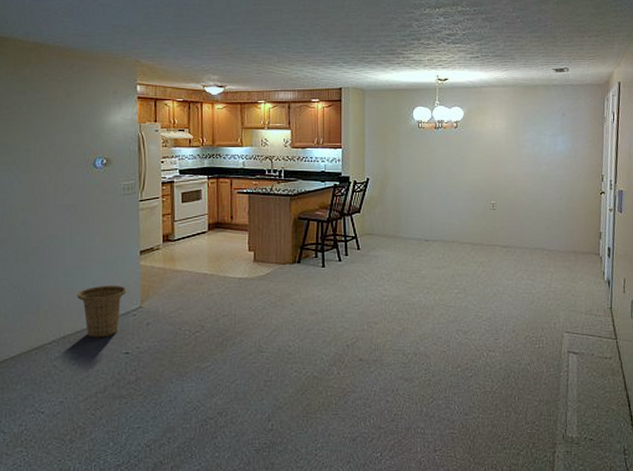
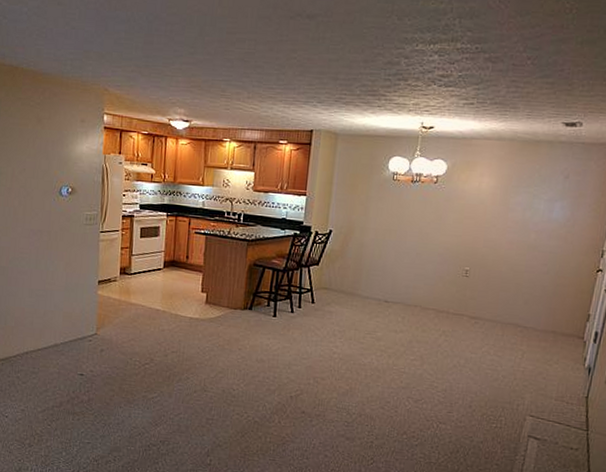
basket: present [77,285,127,338] -> none [40,309,84,358]

